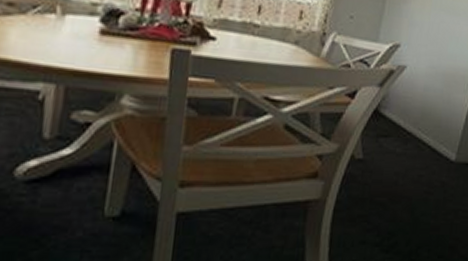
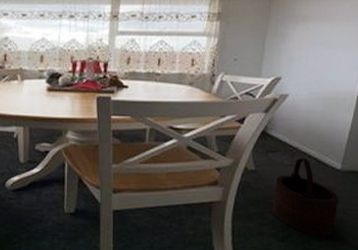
wooden bucket: none [378,145,451,245] -> present [272,157,339,237]

